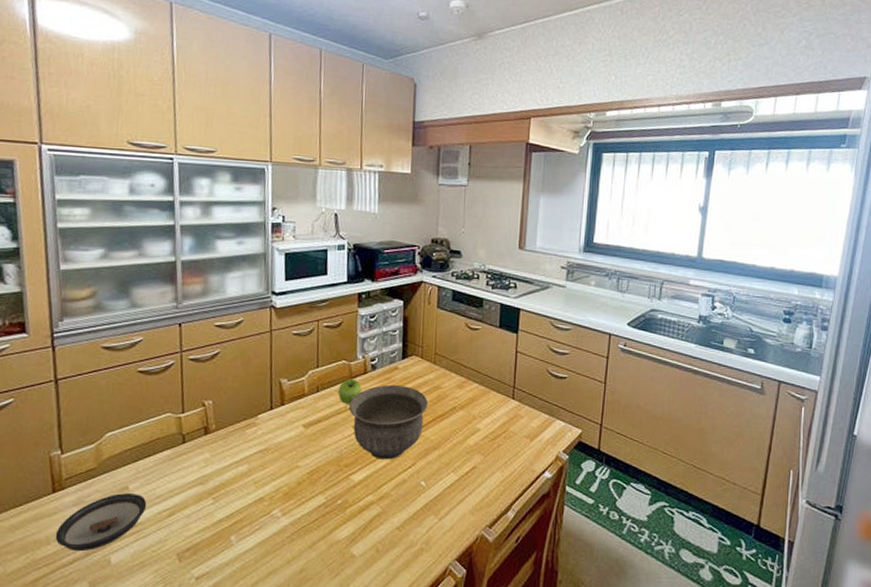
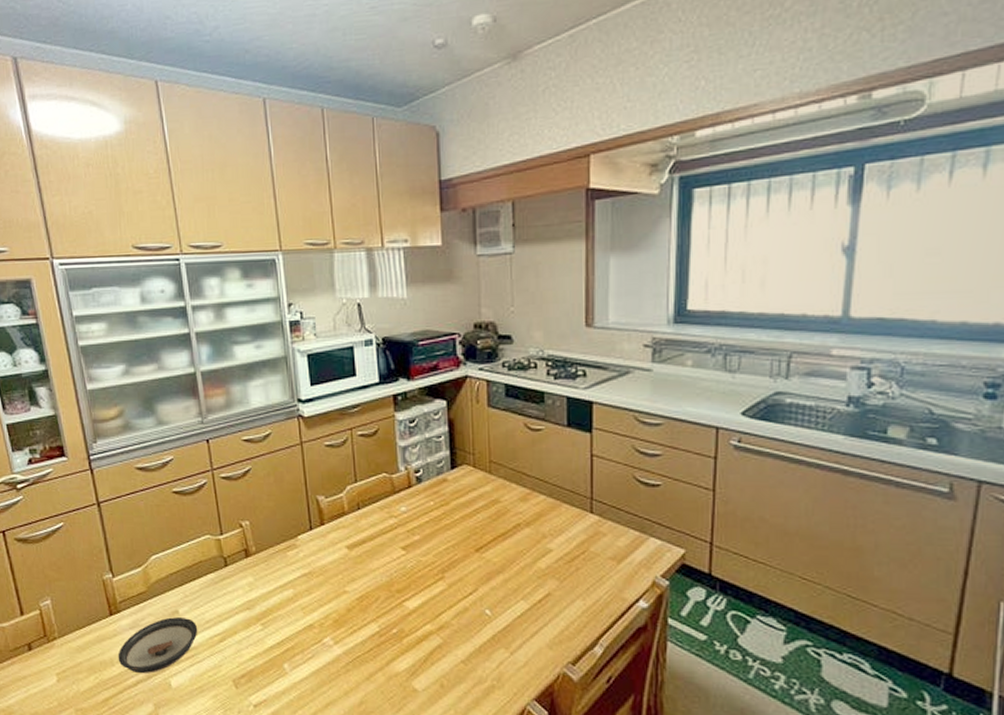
fruit: present [338,378,362,404] -> none [381,493,408,522]
bowl: present [349,384,429,460] -> none [395,499,487,585]

